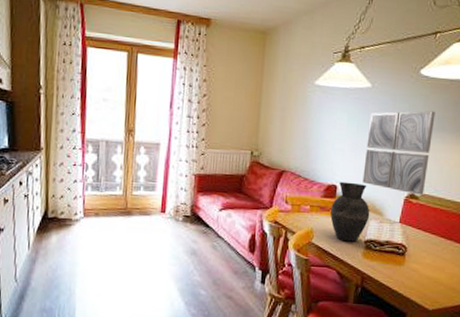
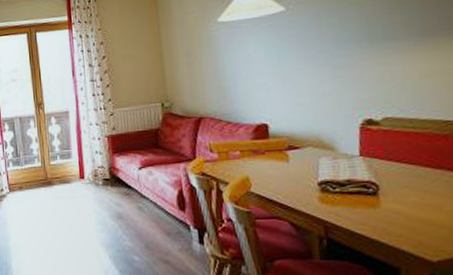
pitcher: present [330,181,370,242] -> none [266,117,318,186]
wall art: present [362,110,436,195] -> none [291,19,386,120]

